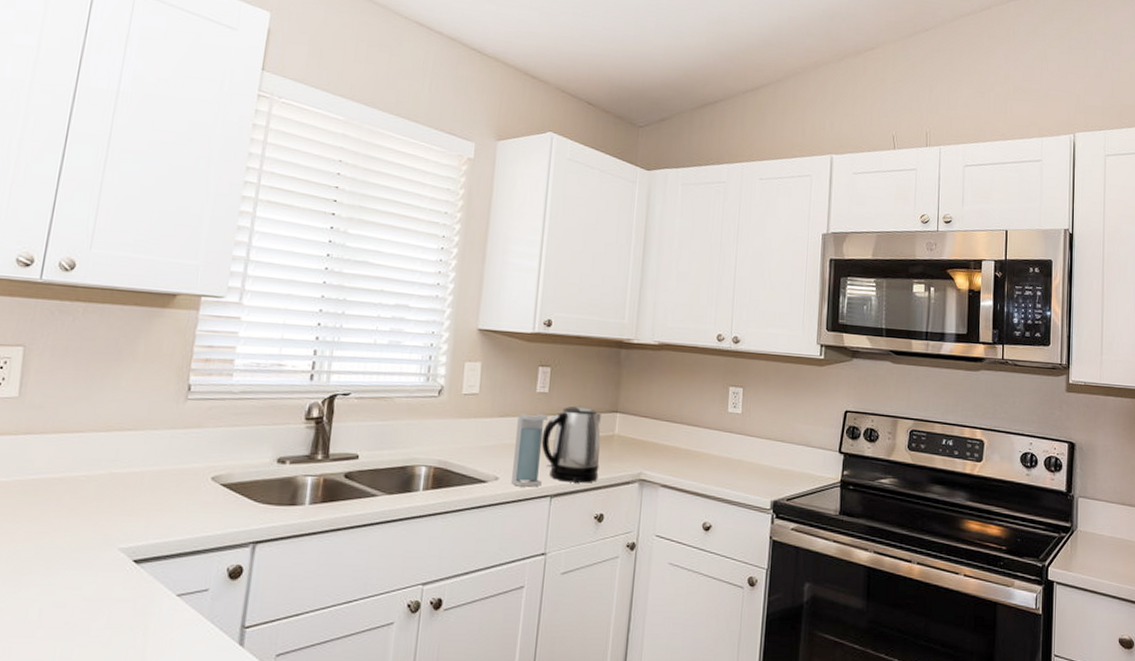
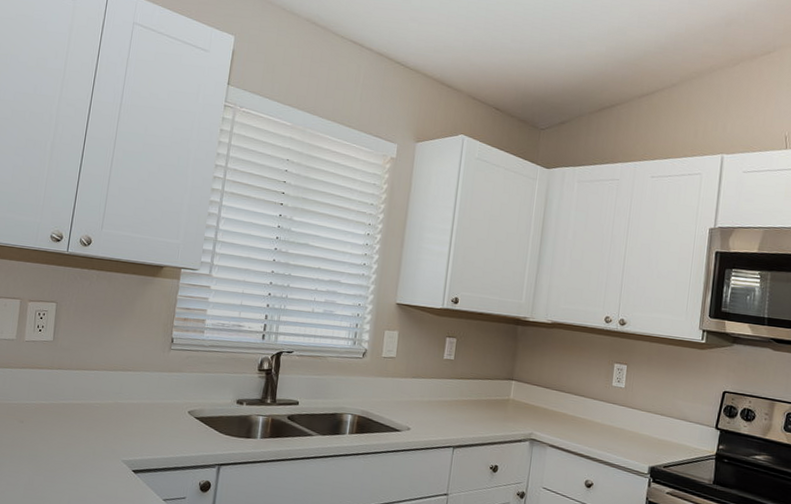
soap dispenser: present [512,413,548,487] -> none [421,376,453,438]
kettle: present [541,405,602,483] -> none [446,372,500,438]

